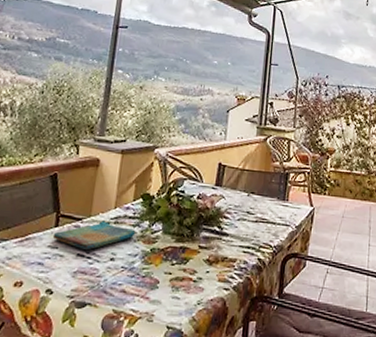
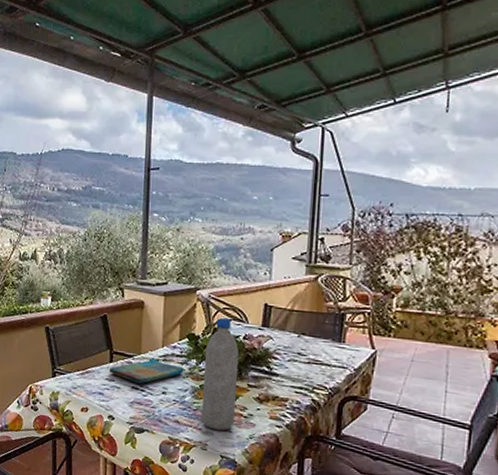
water bottle: none [149,176,192,299] -> present [201,317,239,431]

